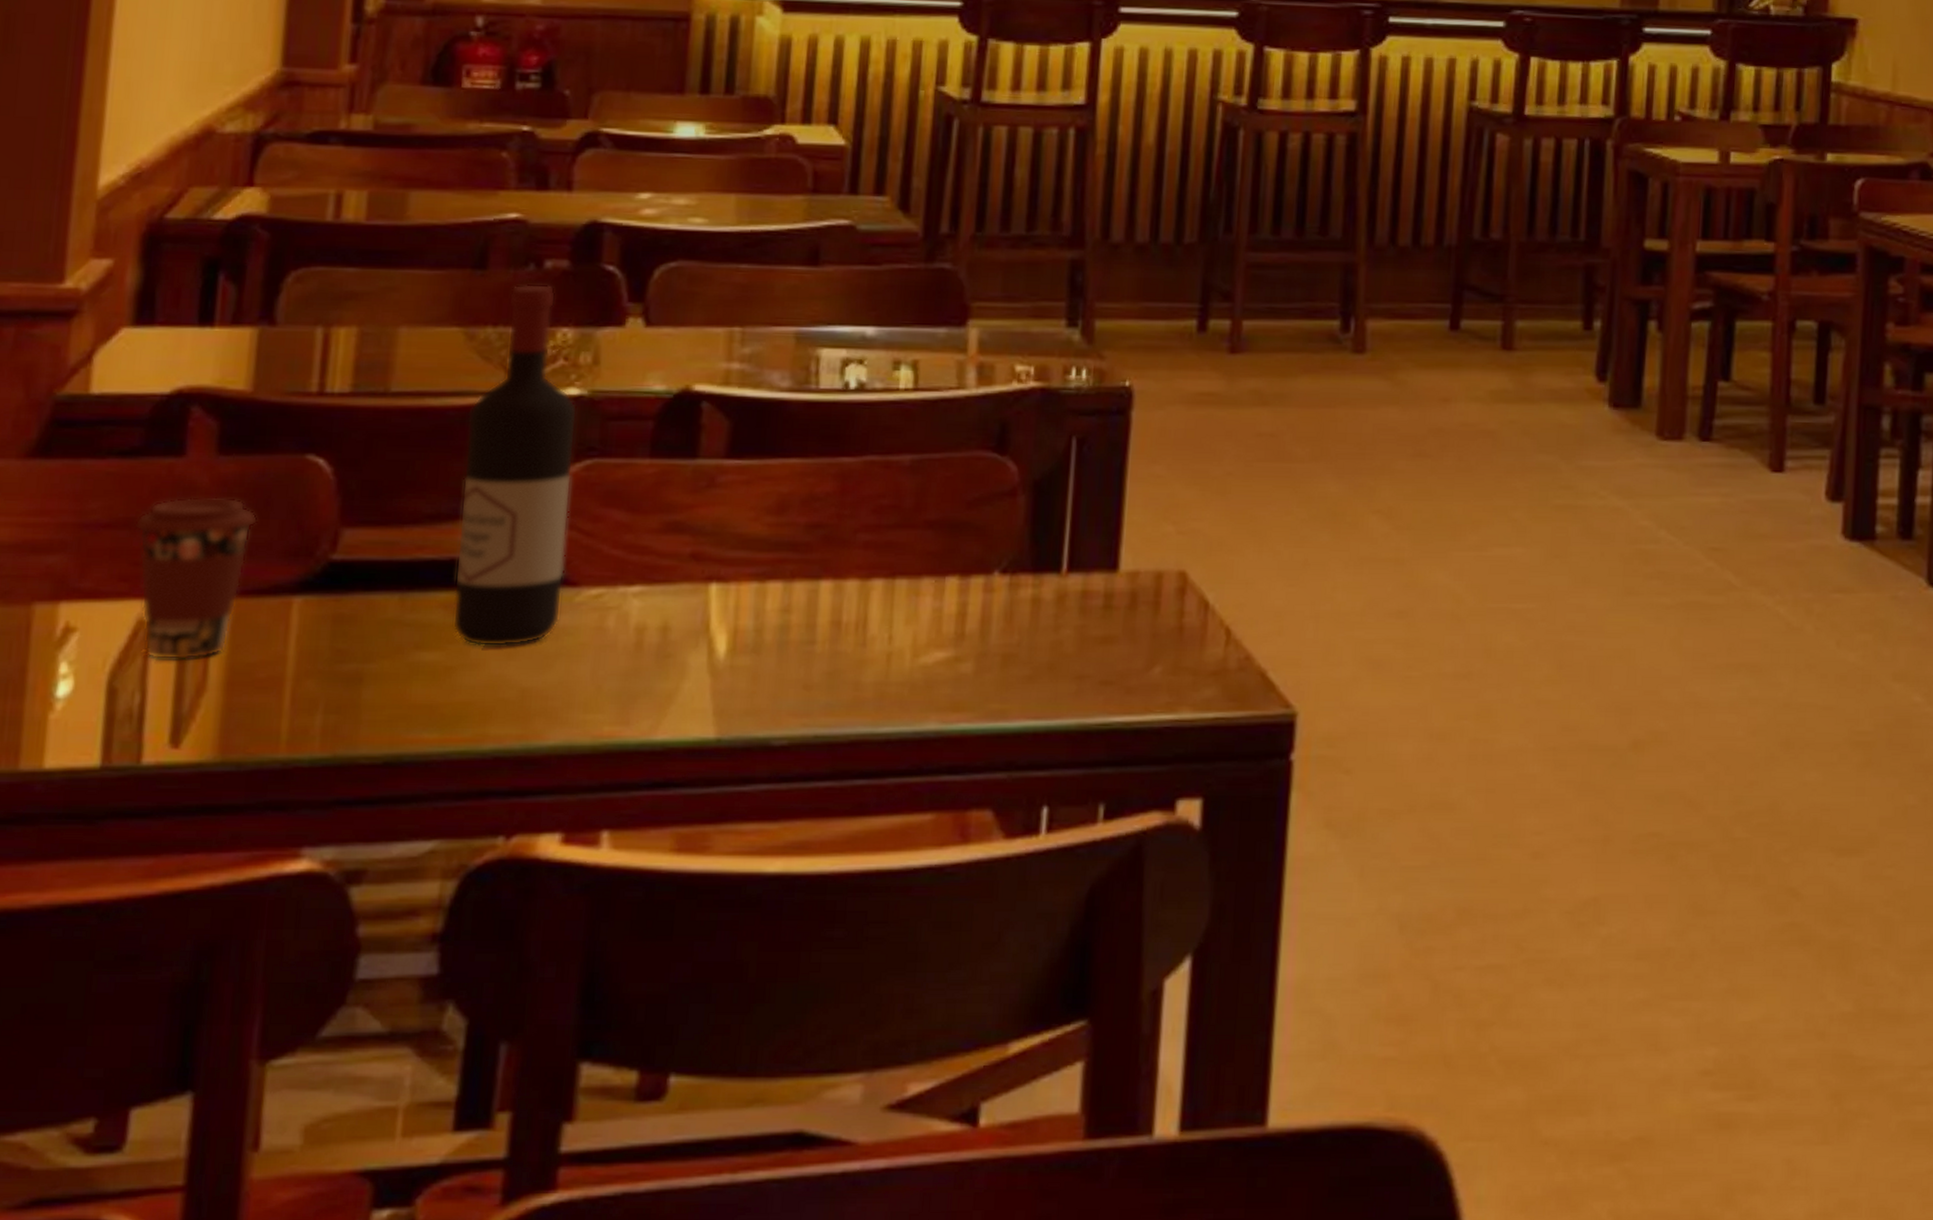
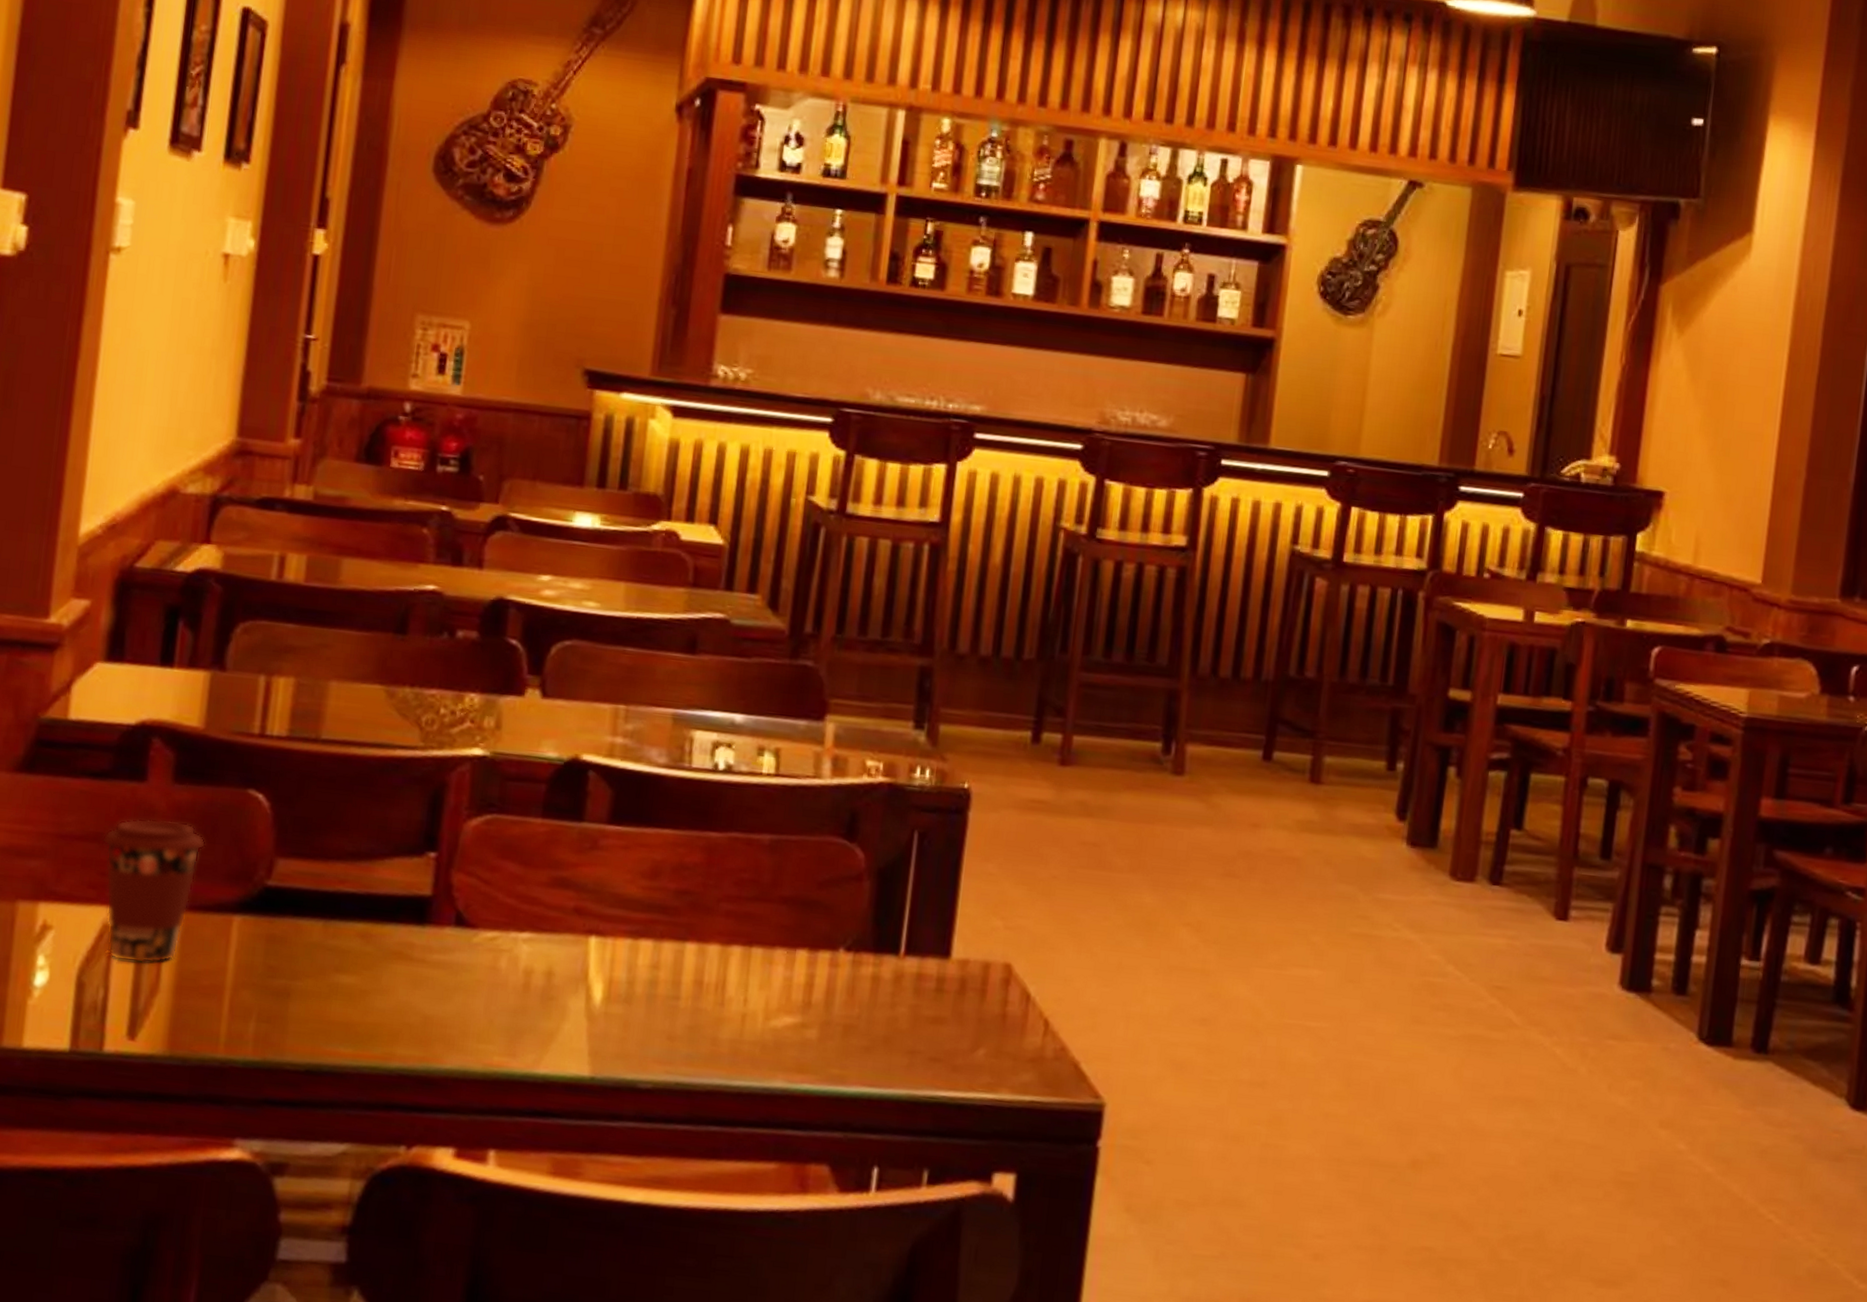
wine bottle: present [452,283,578,647] -> none [367,650,481,977]

